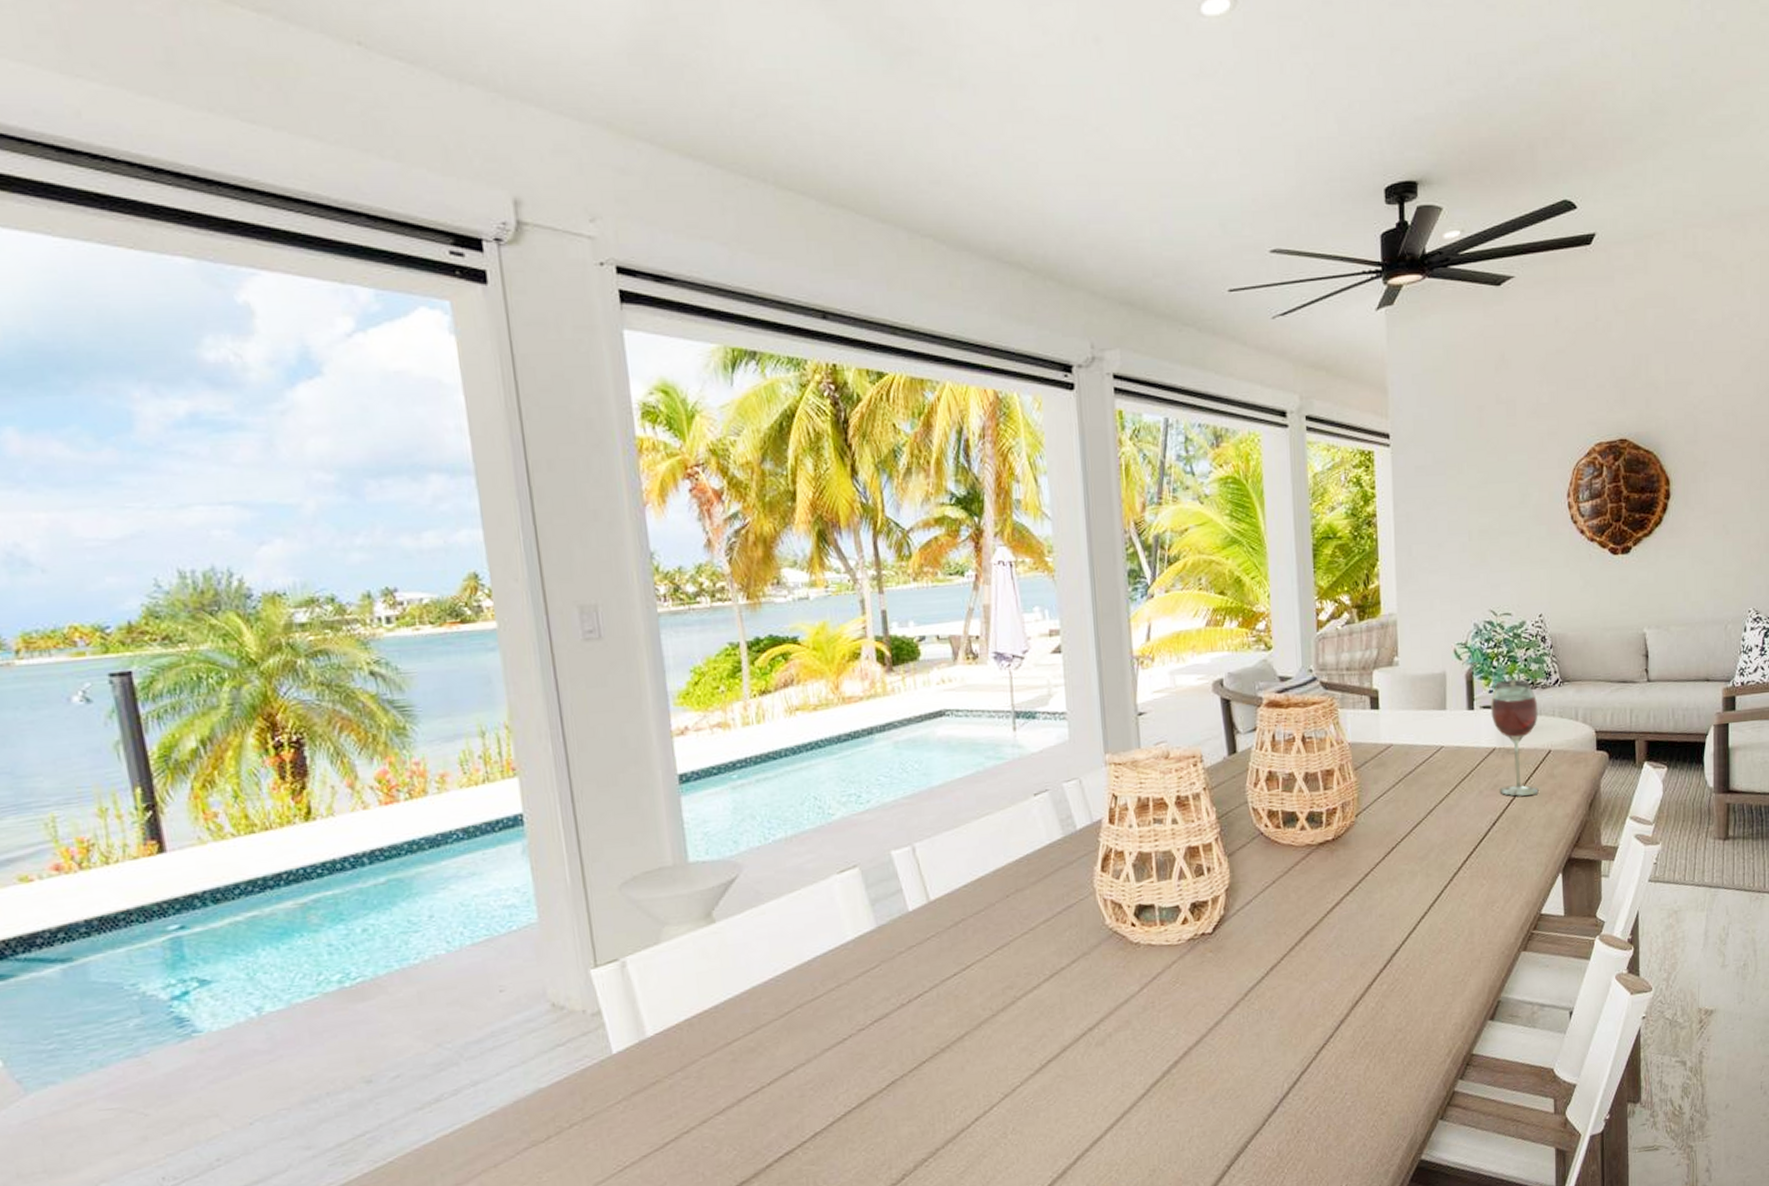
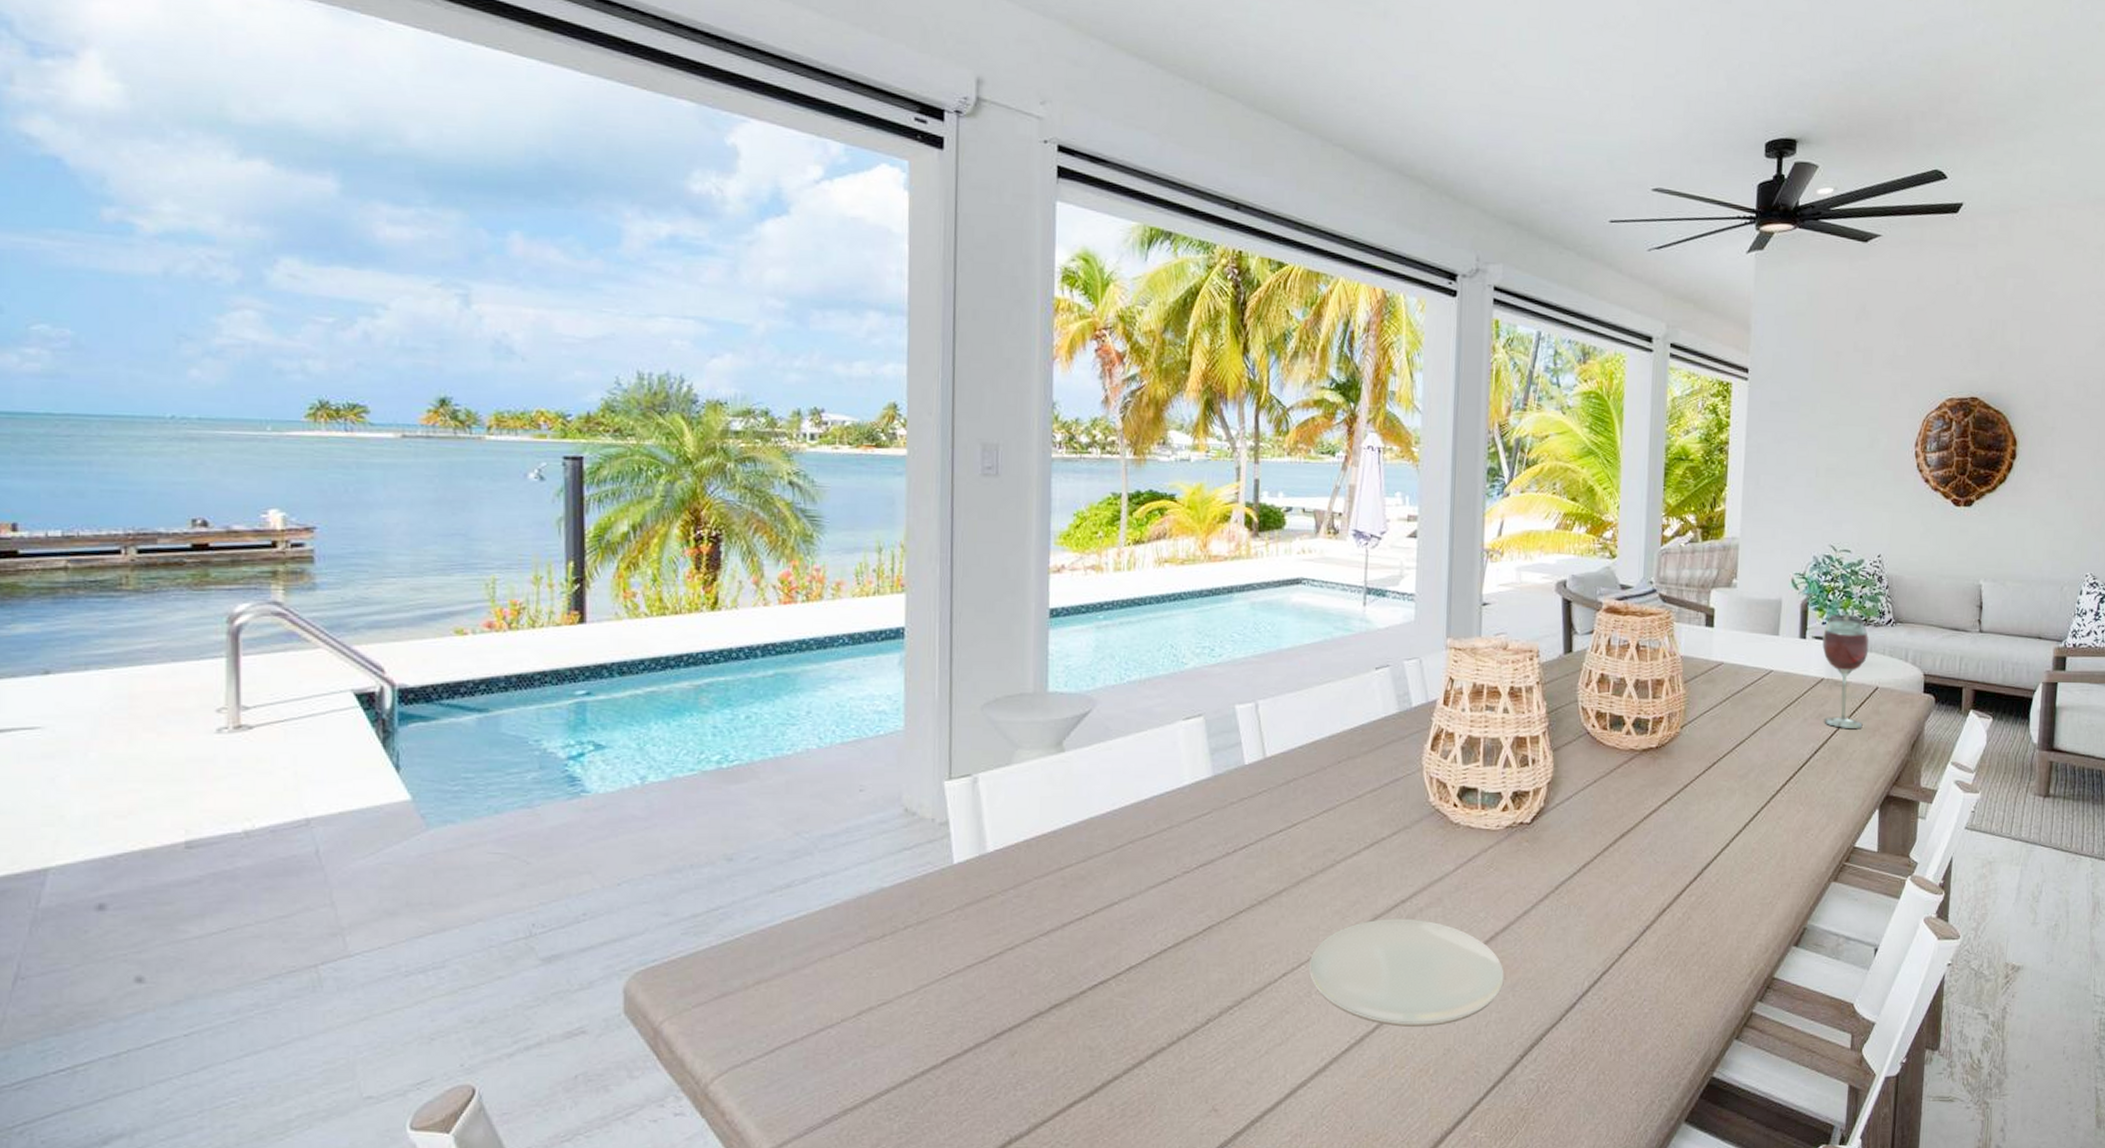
plate: none [1000,1045,1203,1155] -> present [1308,918,1505,1028]

